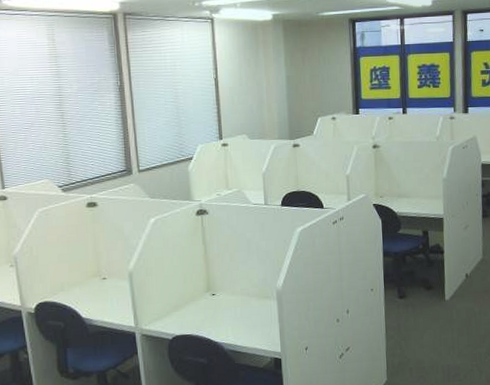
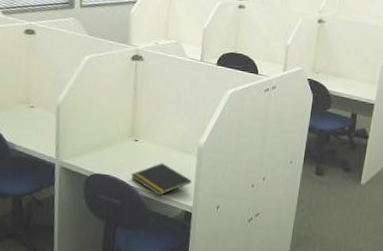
notepad: none [213,313,276,347] -> present [131,163,192,195]

